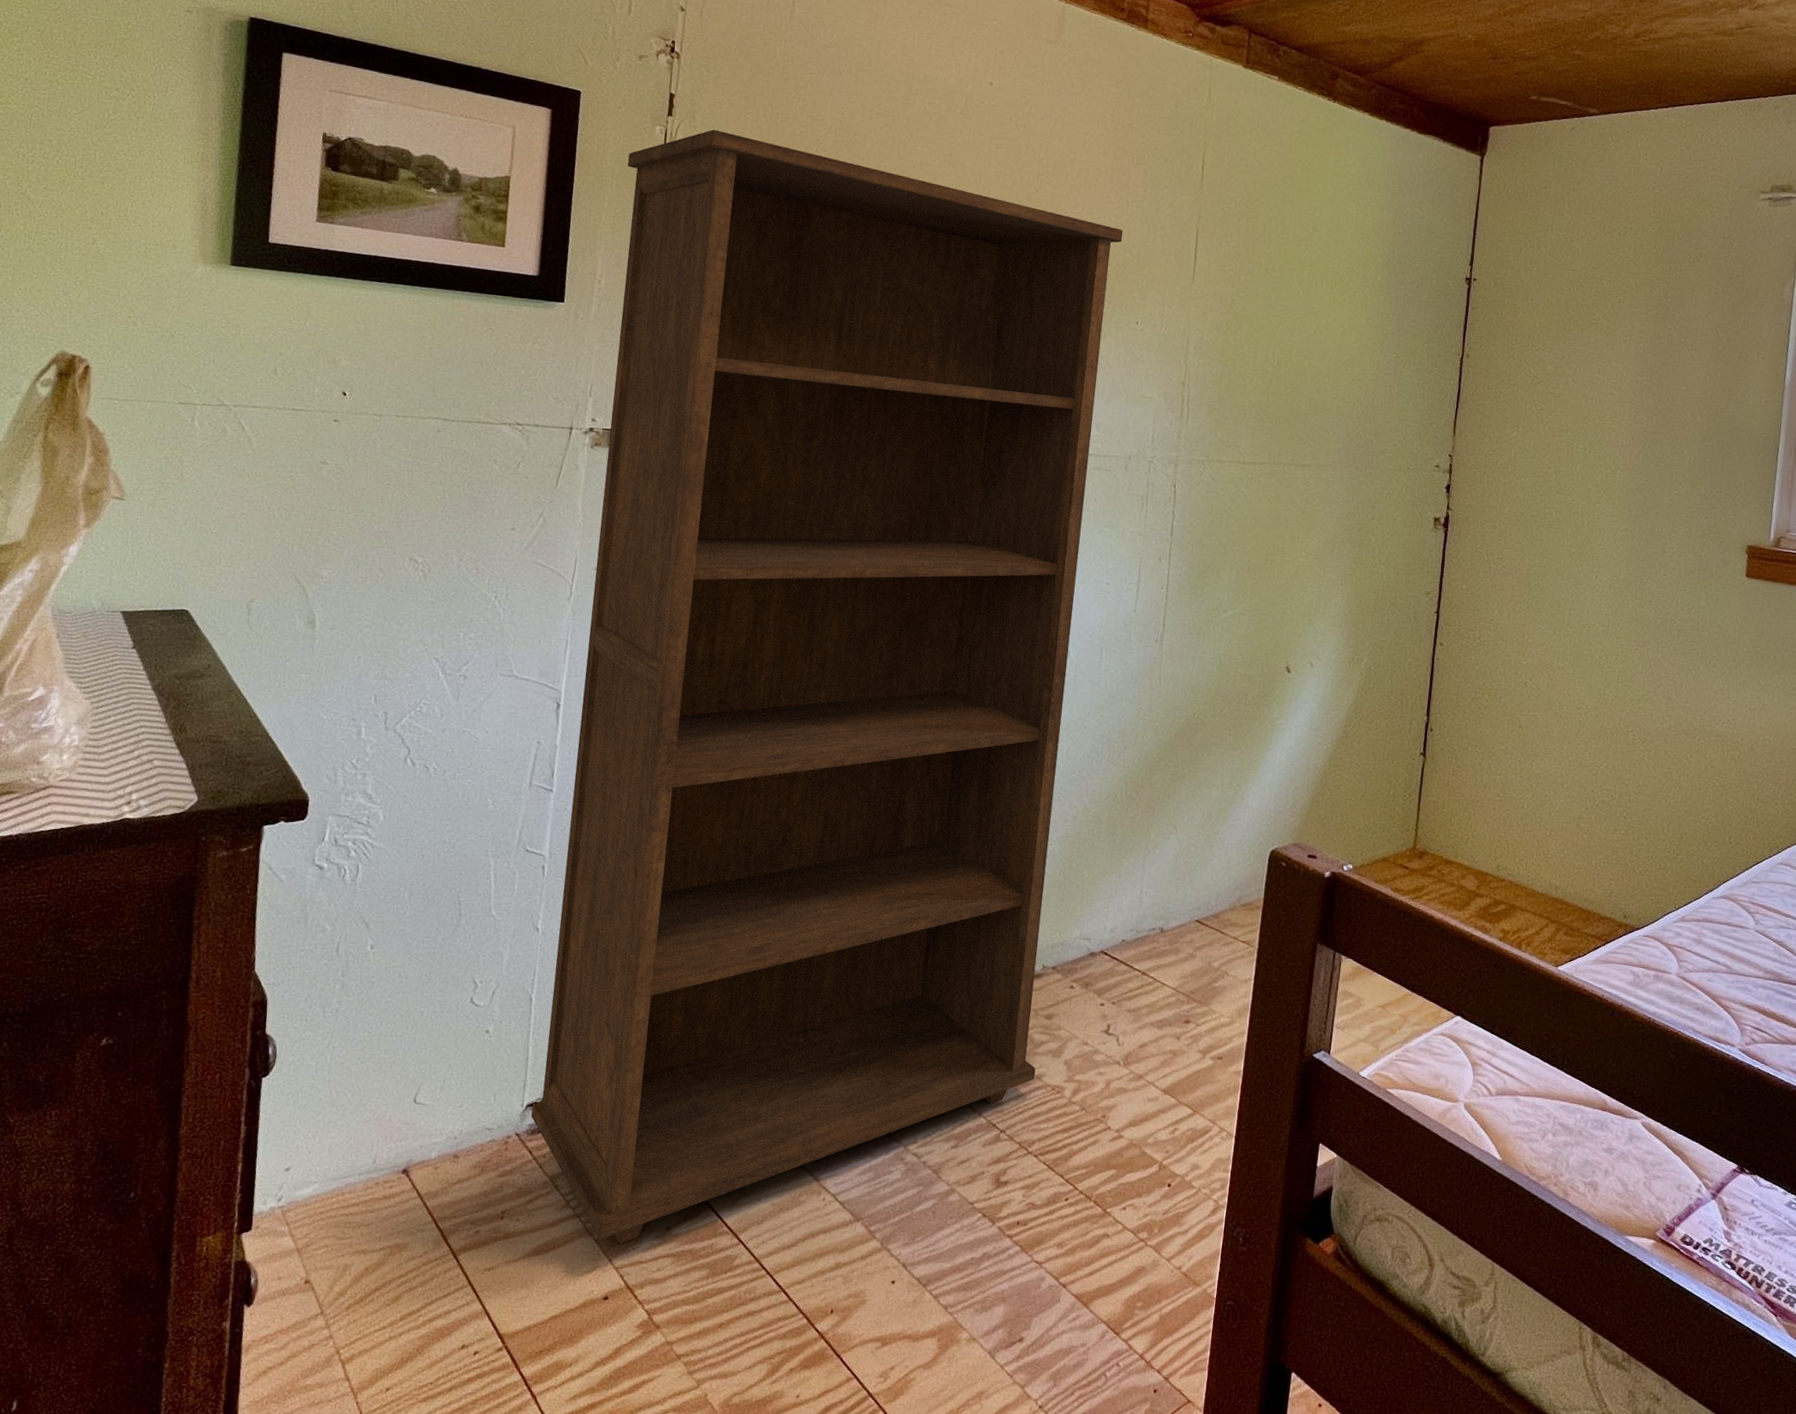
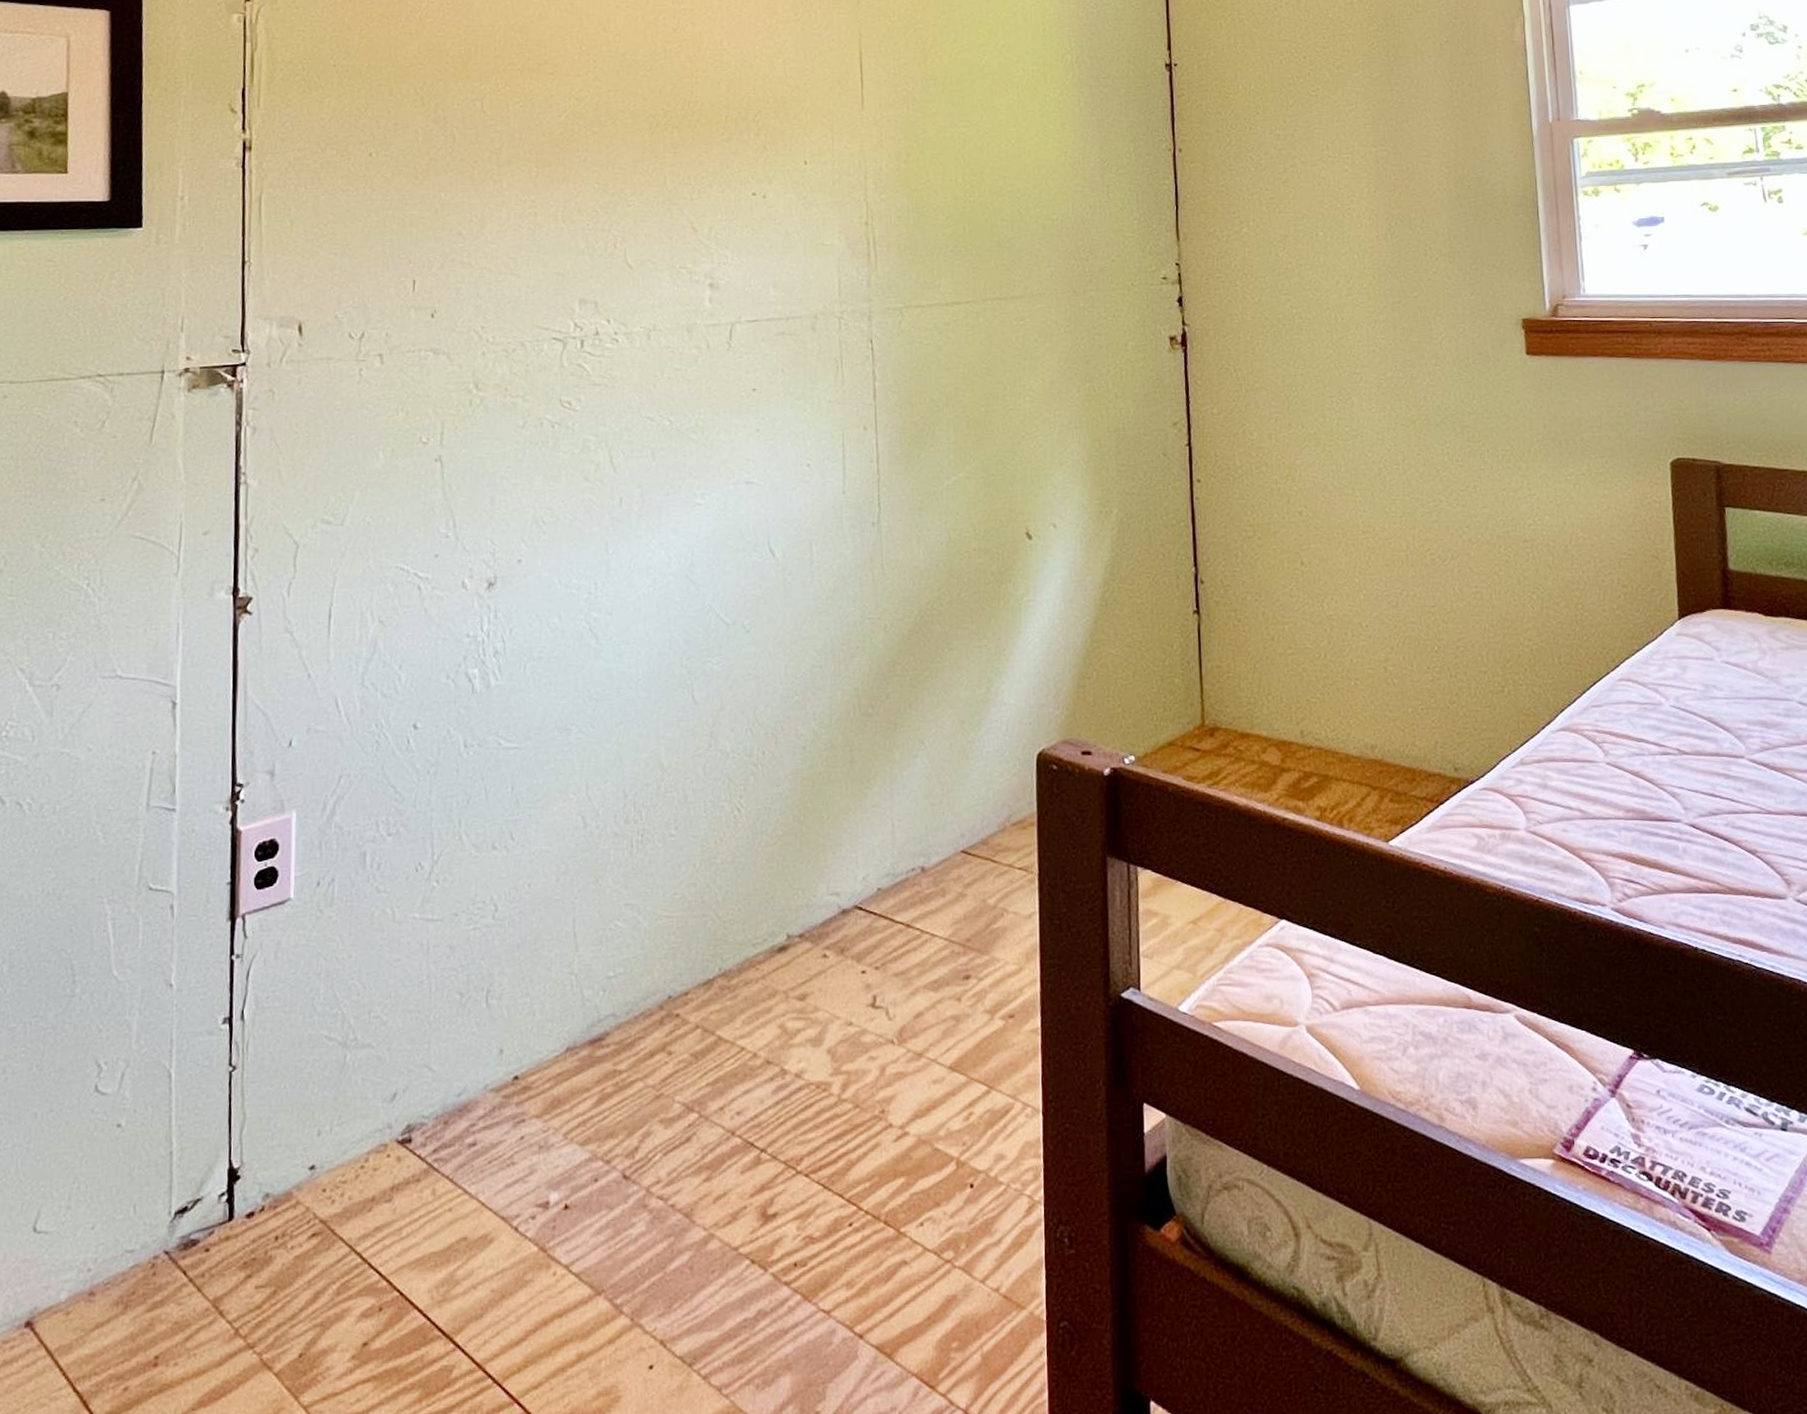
bookcase: present [531,129,1123,1244] -> none [181,10,794,1375]

